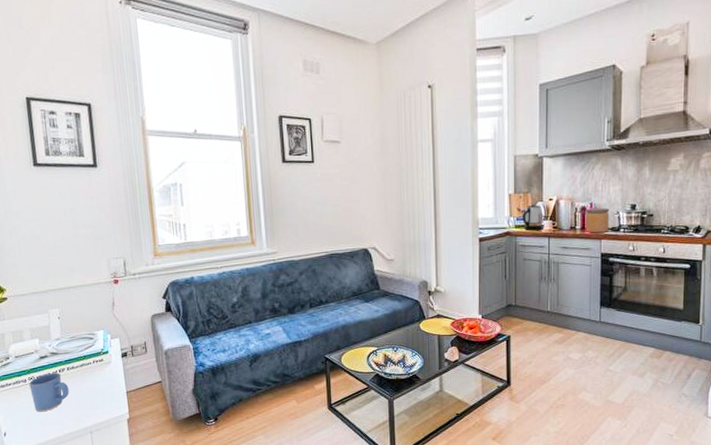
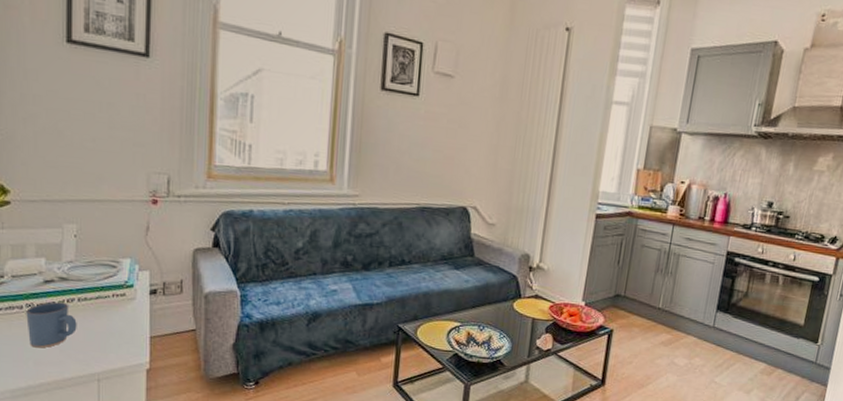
kettle: present [523,204,544,231] -> none [647,185,672,216]
jar: present [585,207,610,233] -> none [714,198,744,229]

